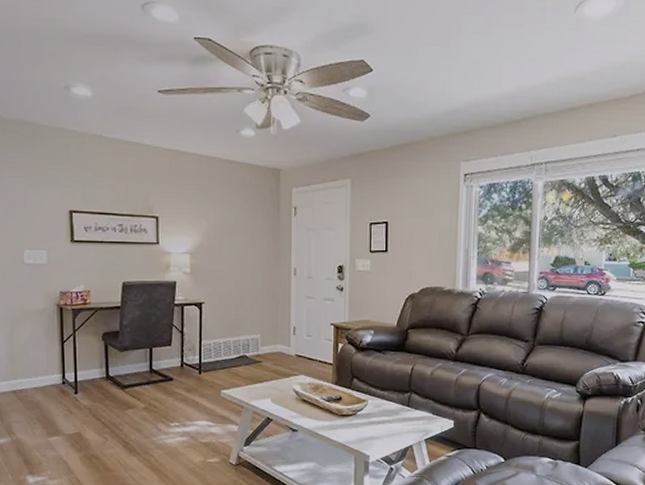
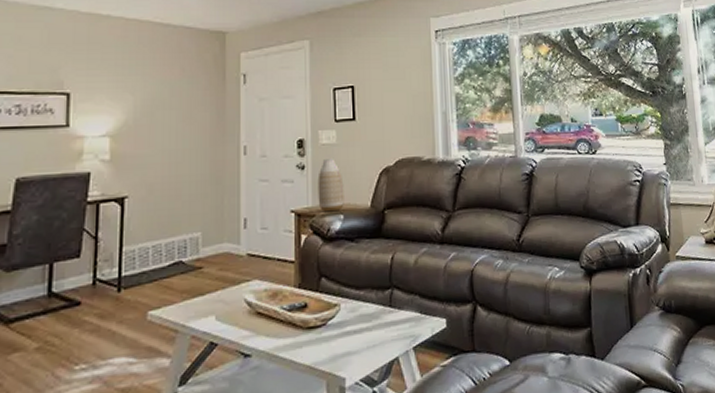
vase: none [353,284,375,327] -> present [317,159,344,212]

